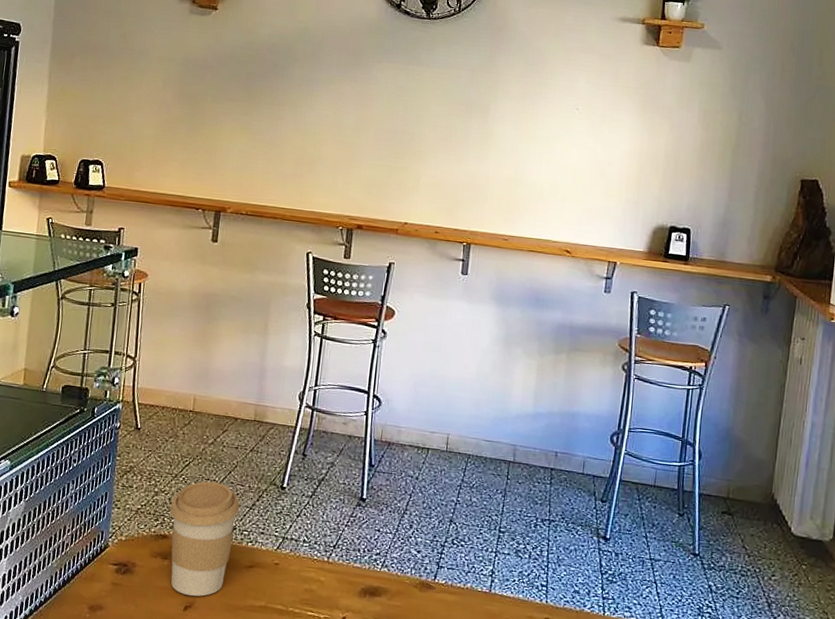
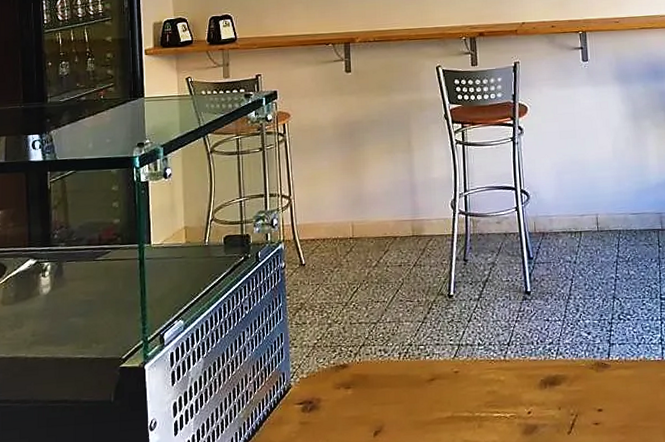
coffee cup: present [169,481,240,597] -> none [345,303,413,420]

